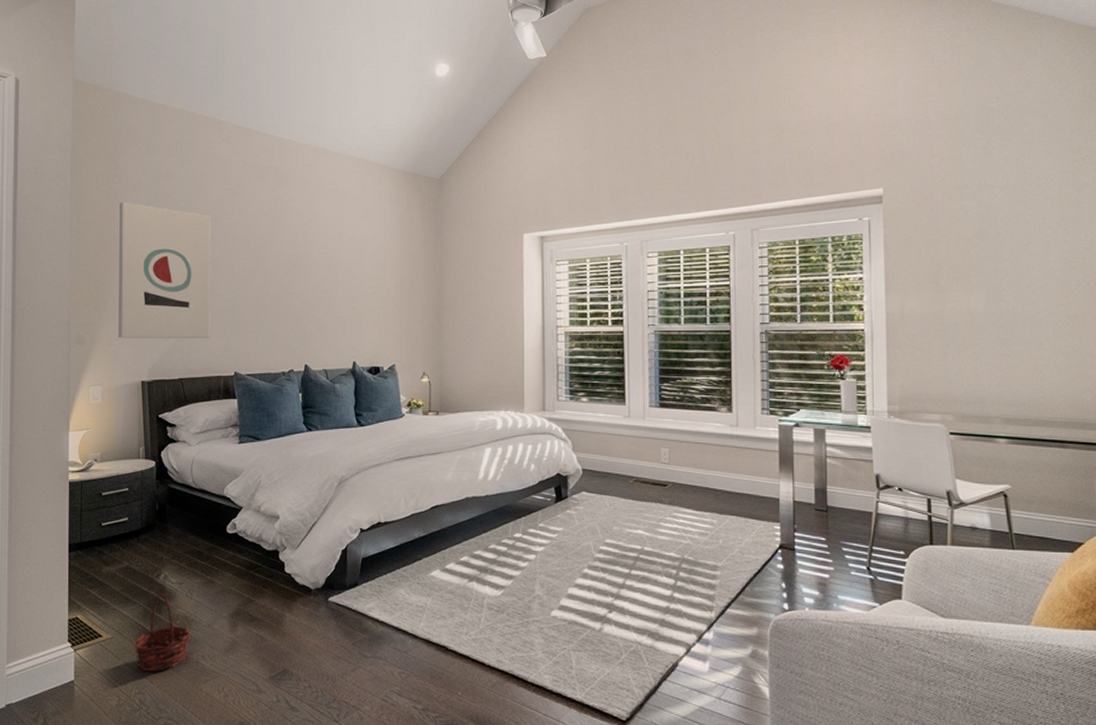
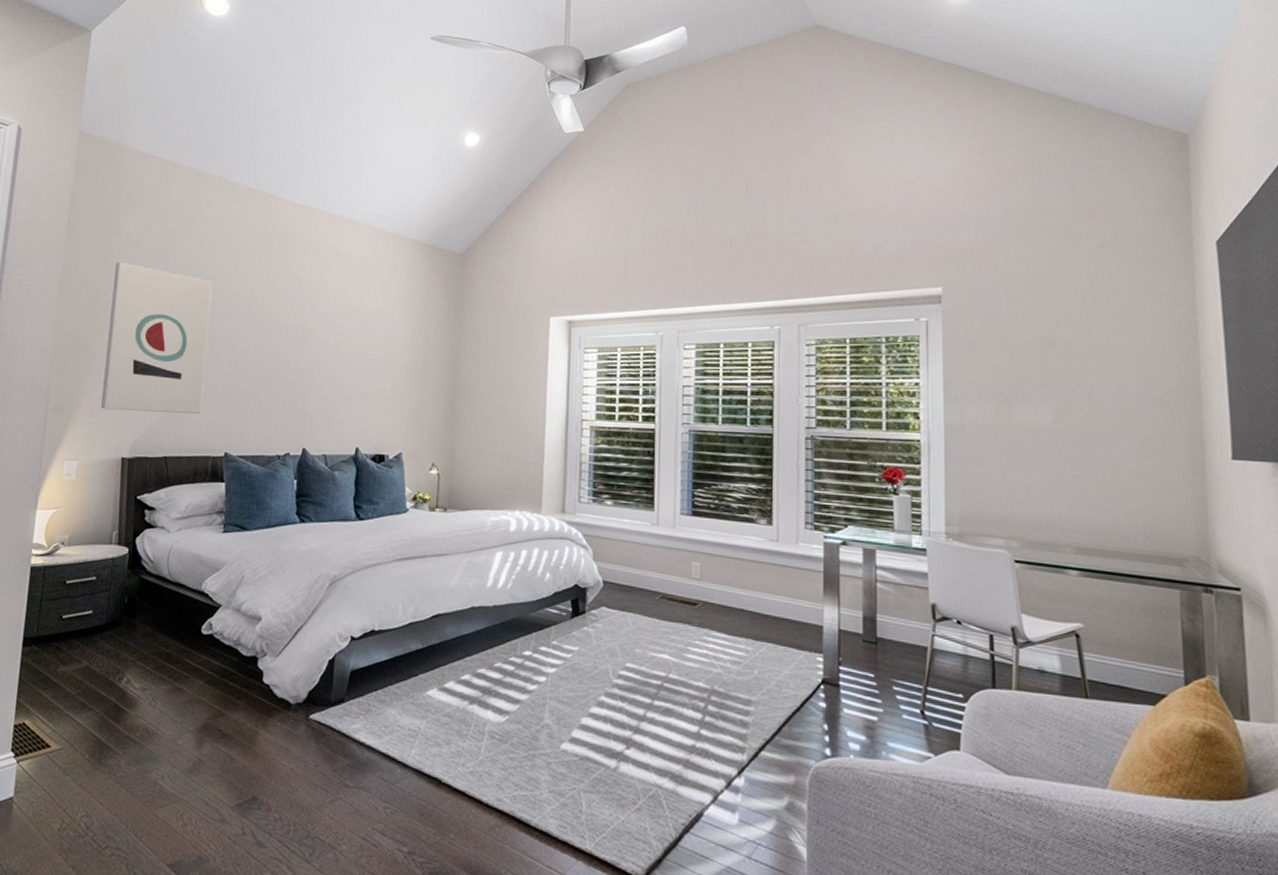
basket: present [134,593,191,672] -> none [85,699,152,792]

